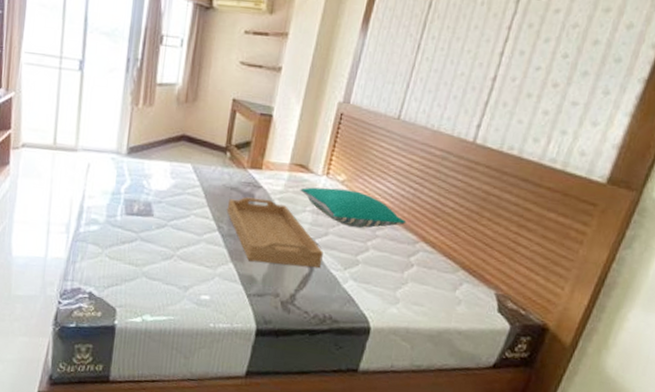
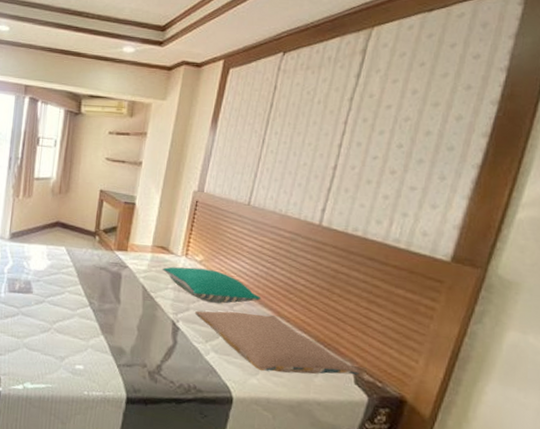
serving tray: present [226,197,323,268] -> none [97,275,186,340]
pillow: none [333,235,504,303] -> present [194,310,360,375]

